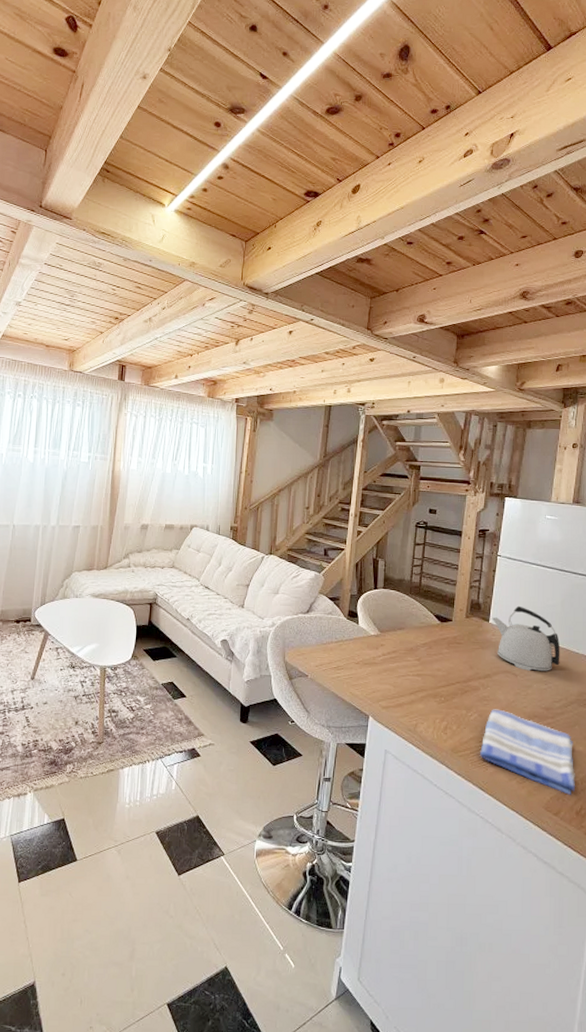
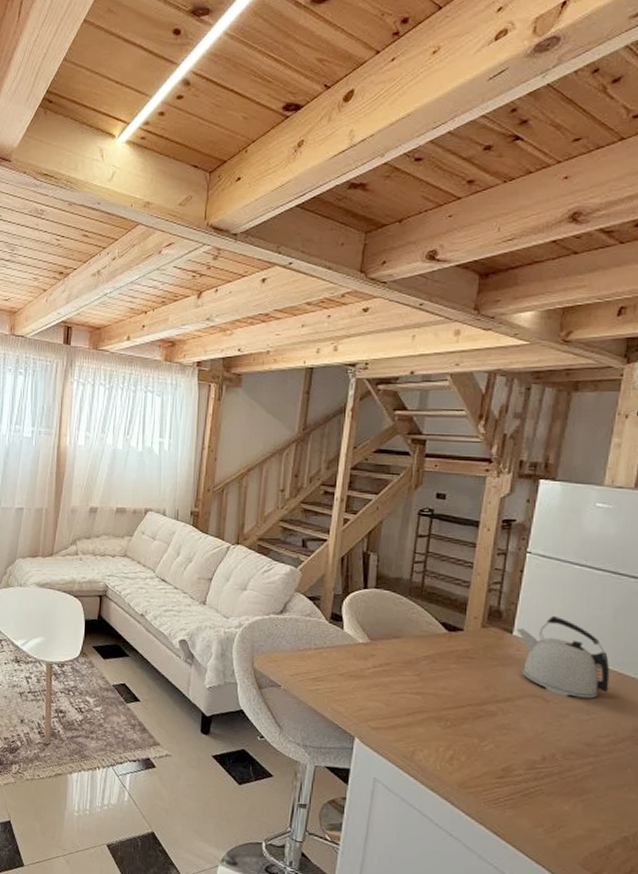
dish towel: present [480,709,576,796] -> none [496,740,626,854]

